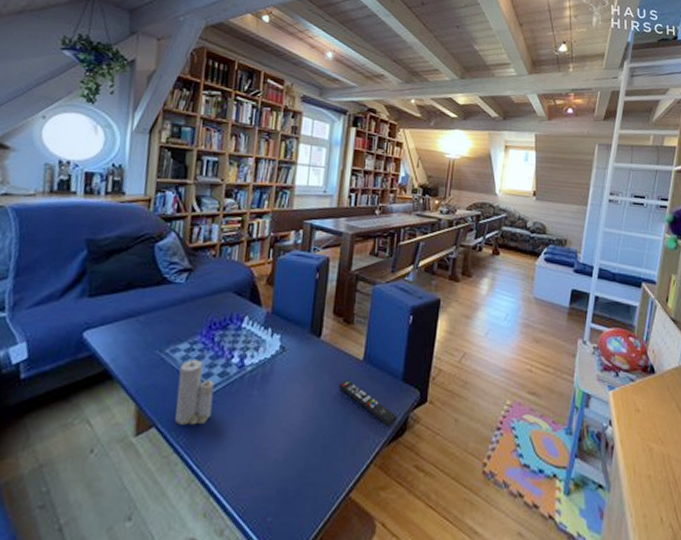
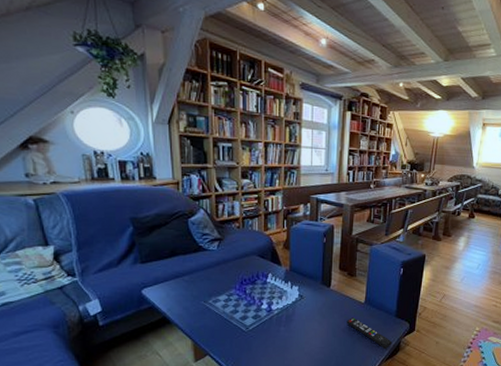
candle: present [175,358,215,425] -> none [222,306,250,353]

